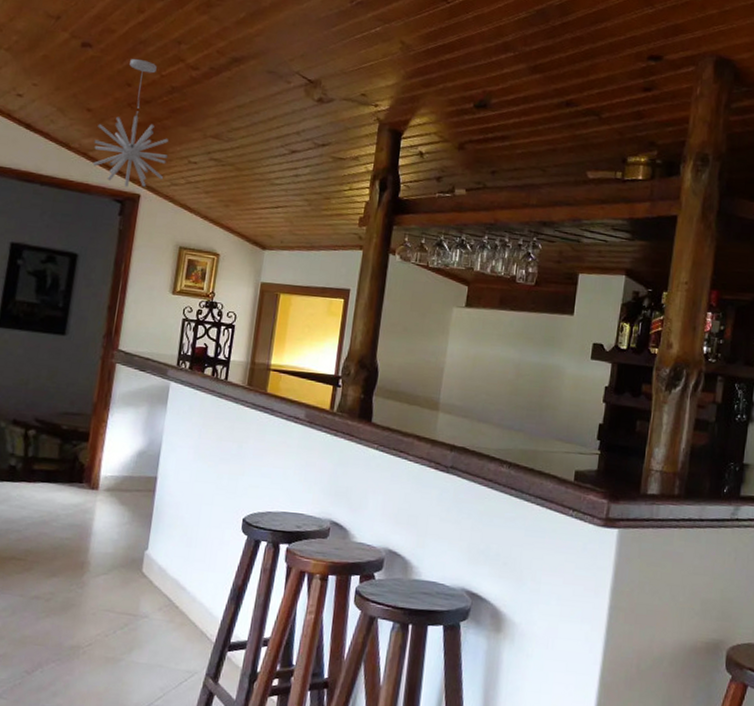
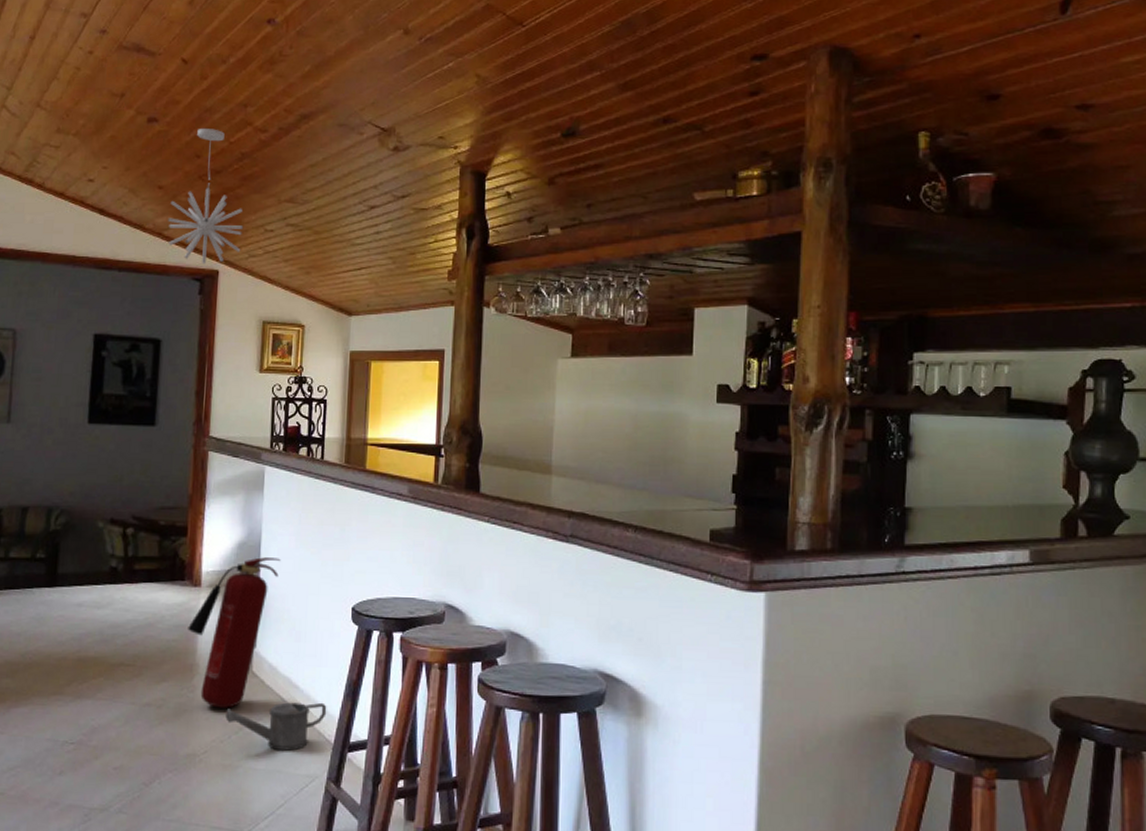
fire extinguisher: none [82,466,178,605] -> present [188,557,281,708]
watering can: none [112,602,212,648] -> present [226,702,327,751]

